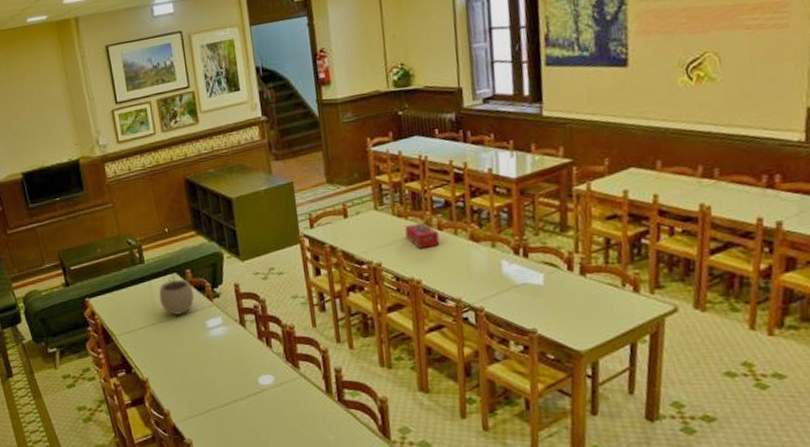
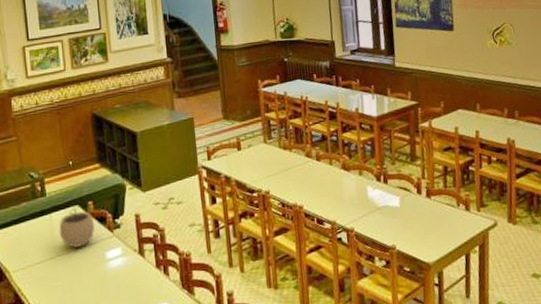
tissue box: present [405,222,440,249] -> none [289,154,318,177]

